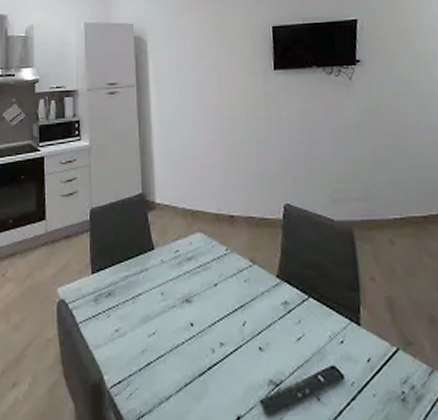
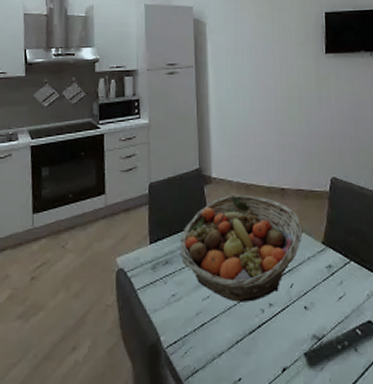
fruit basket: none [123,222,254,341] -> present [180,194,302,302]

